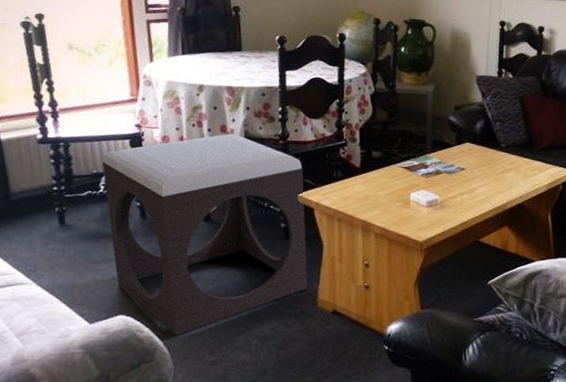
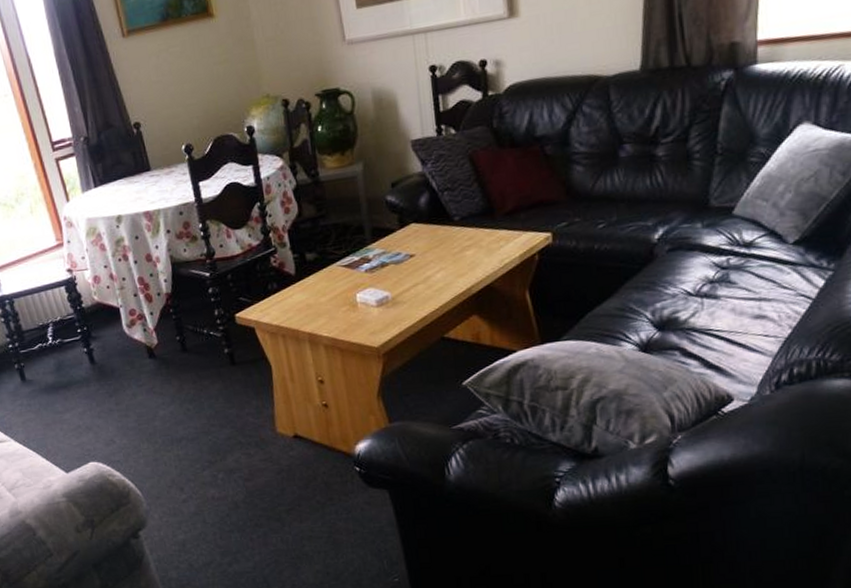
footstool: present [102,133,308,336] -> none [45,261,263,477]

